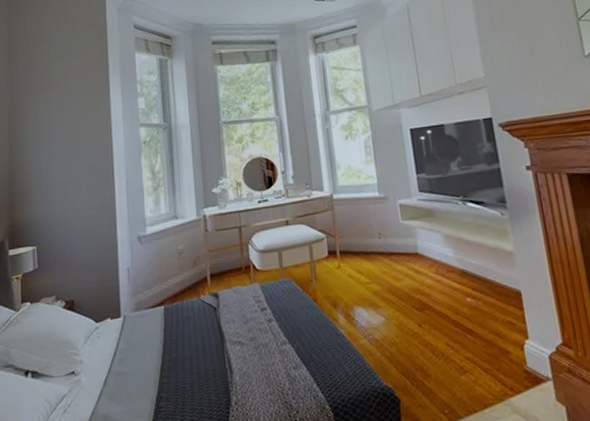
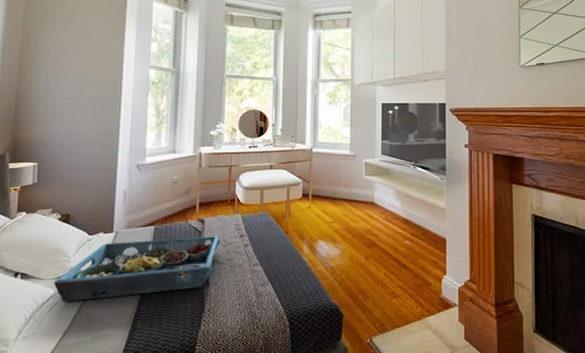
serving tray: none [66,312,240,402] -> present [54,236,221,302]

